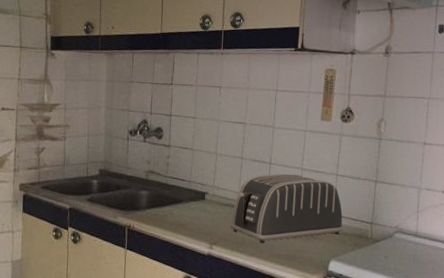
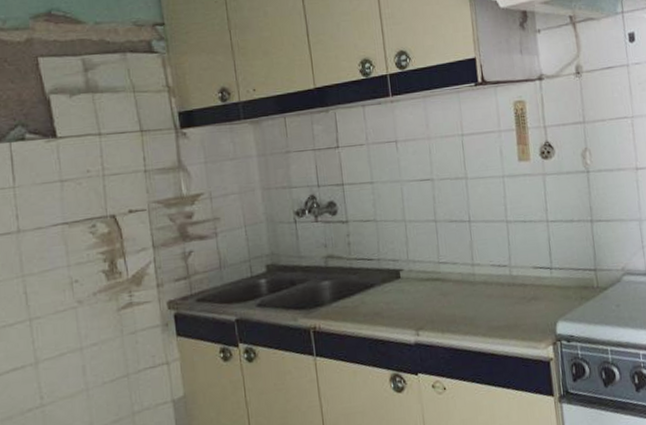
toaster: present [230,173,343,243] -> none [435,229,565,317]

